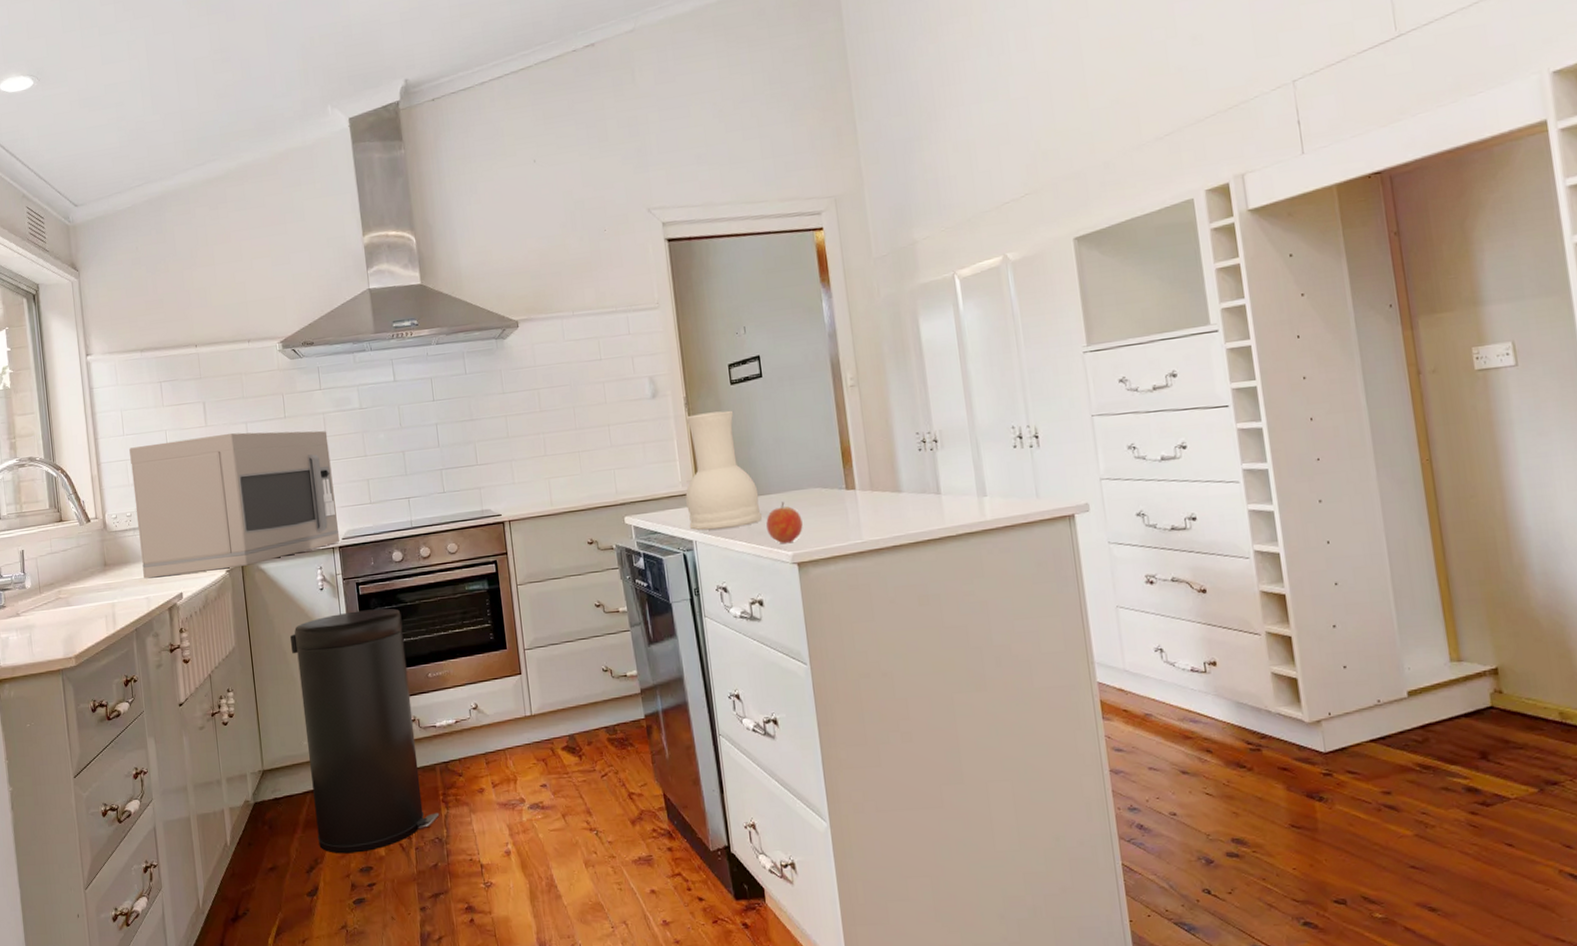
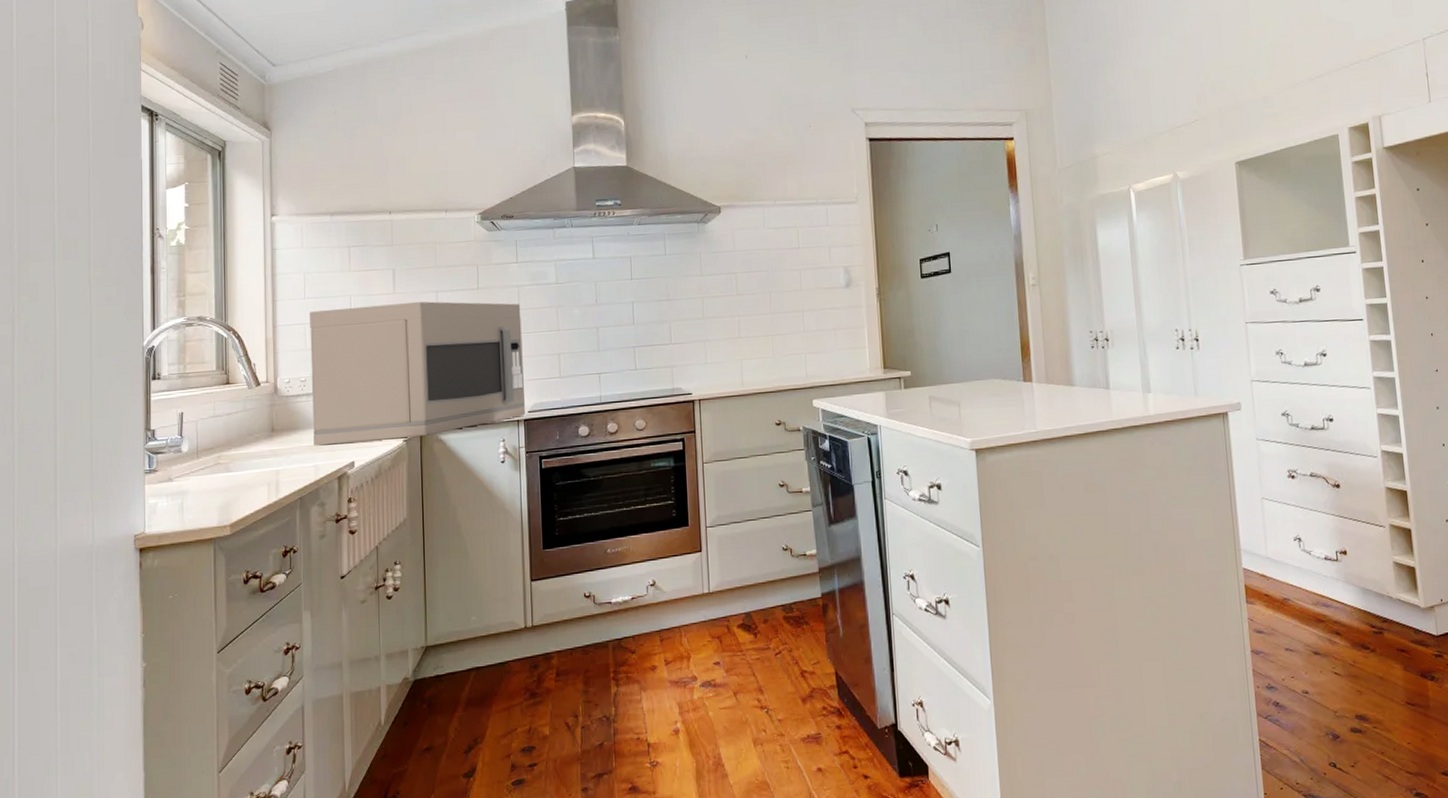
pedal bin: present [289,608,440,854] -> none [465,482,609,733]
vase: present [685,410,762,531] -> none [873,302,944,416]
fruit: present [766,501,803,544] -> none [948,391,982,431]

